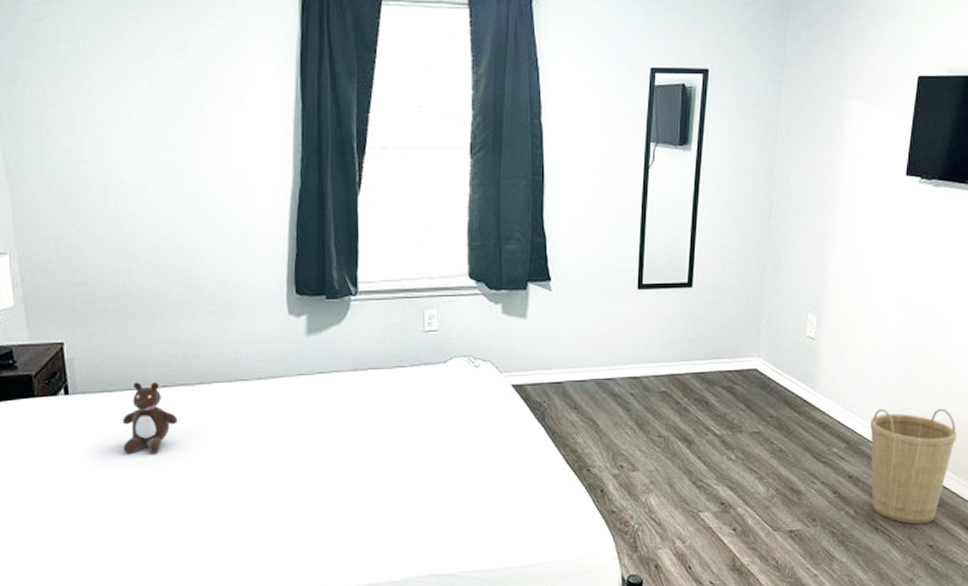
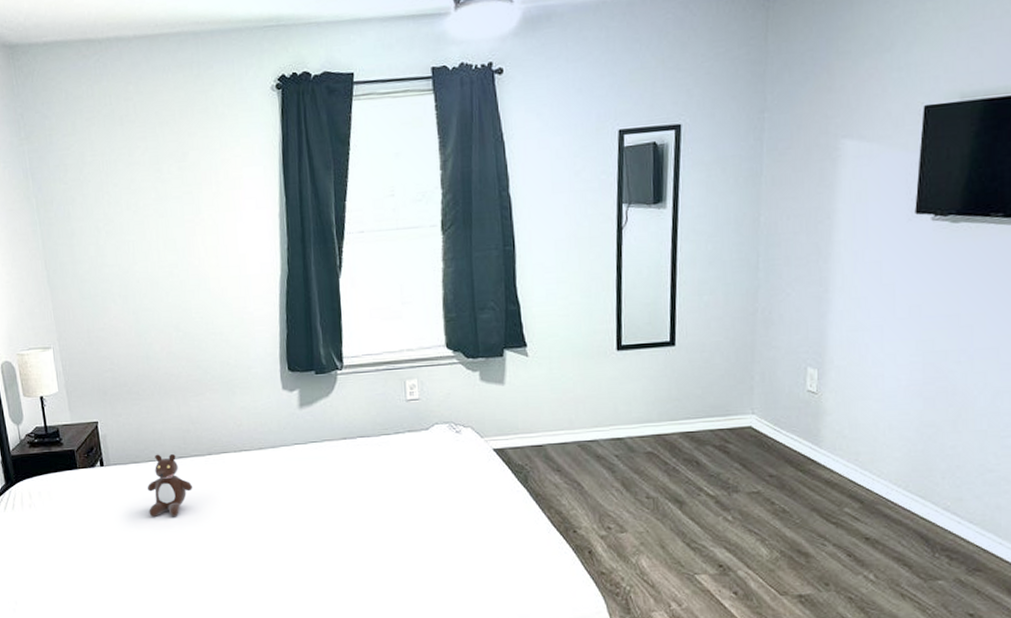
basket: present [870,409,958,525] -> none [888,464,998,591]

